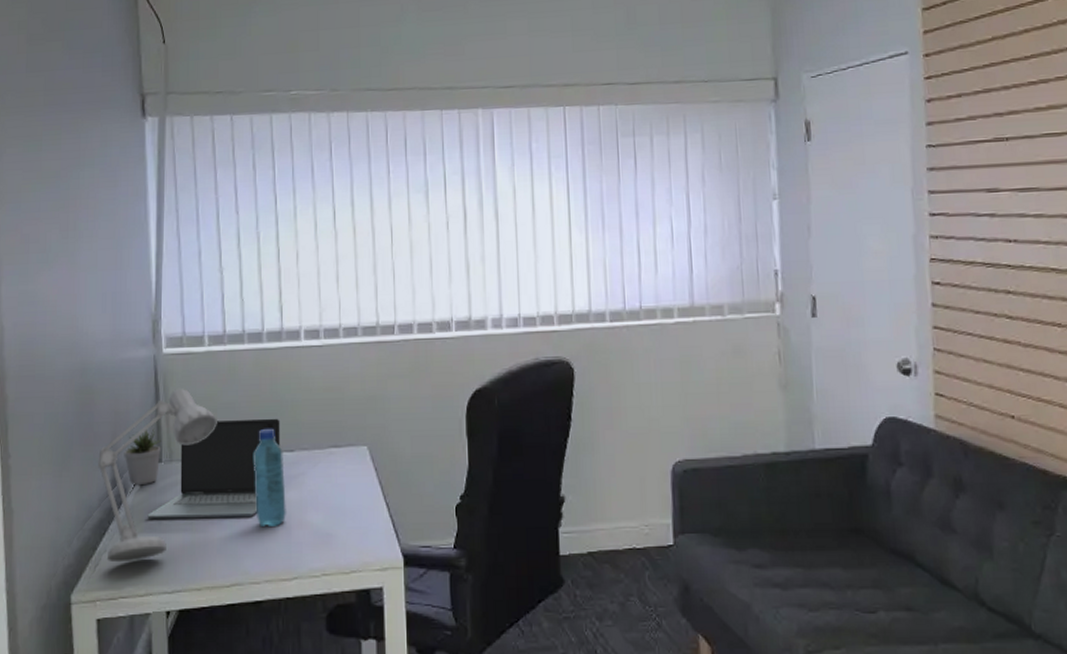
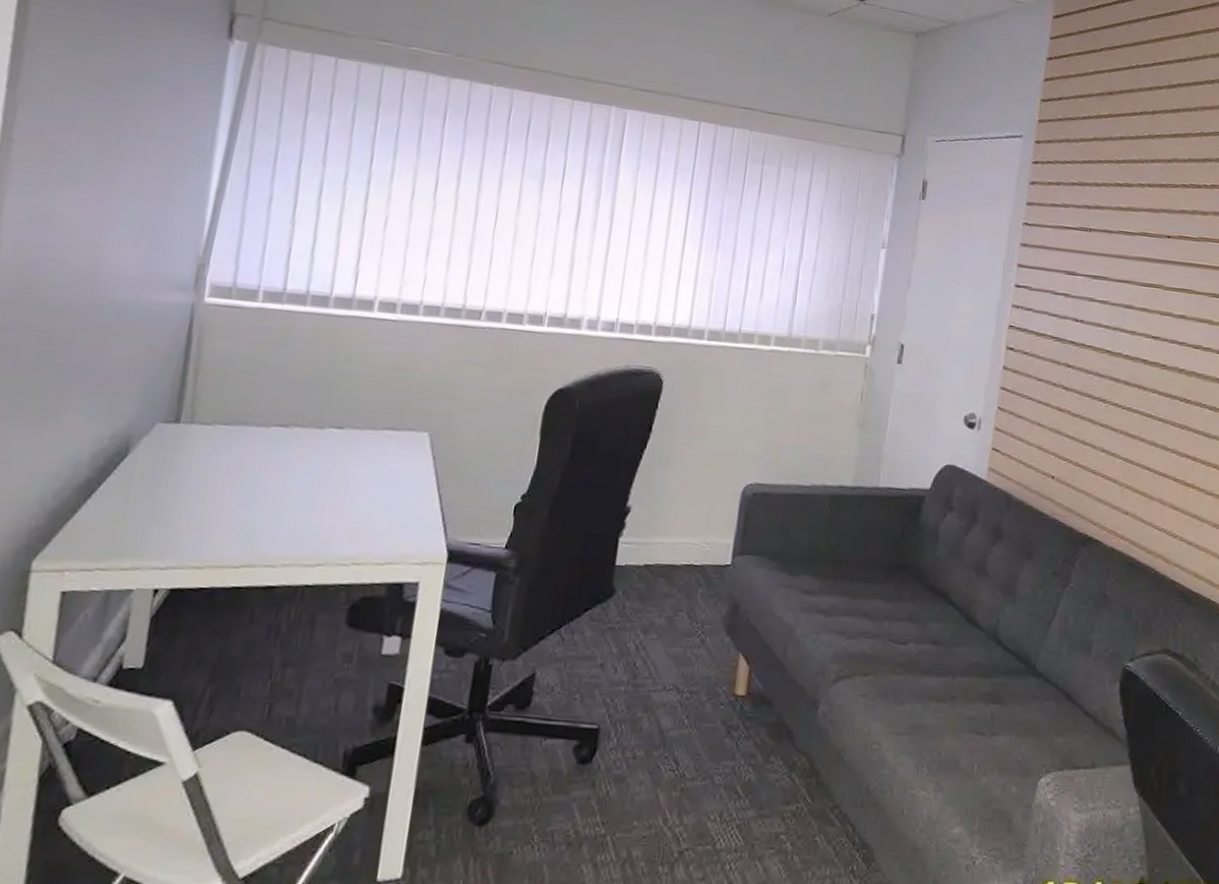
desk lamp: present [98,387,217,563] -> none [87,343,258,530]
potted plant: present [124,428,161,486] -> none [132,384,184,446]
laptop: present [147,418,281,520] -> none [149,385,334,494]
water bottle: present [253,429,288,526] -> none [285,401,331,507]

